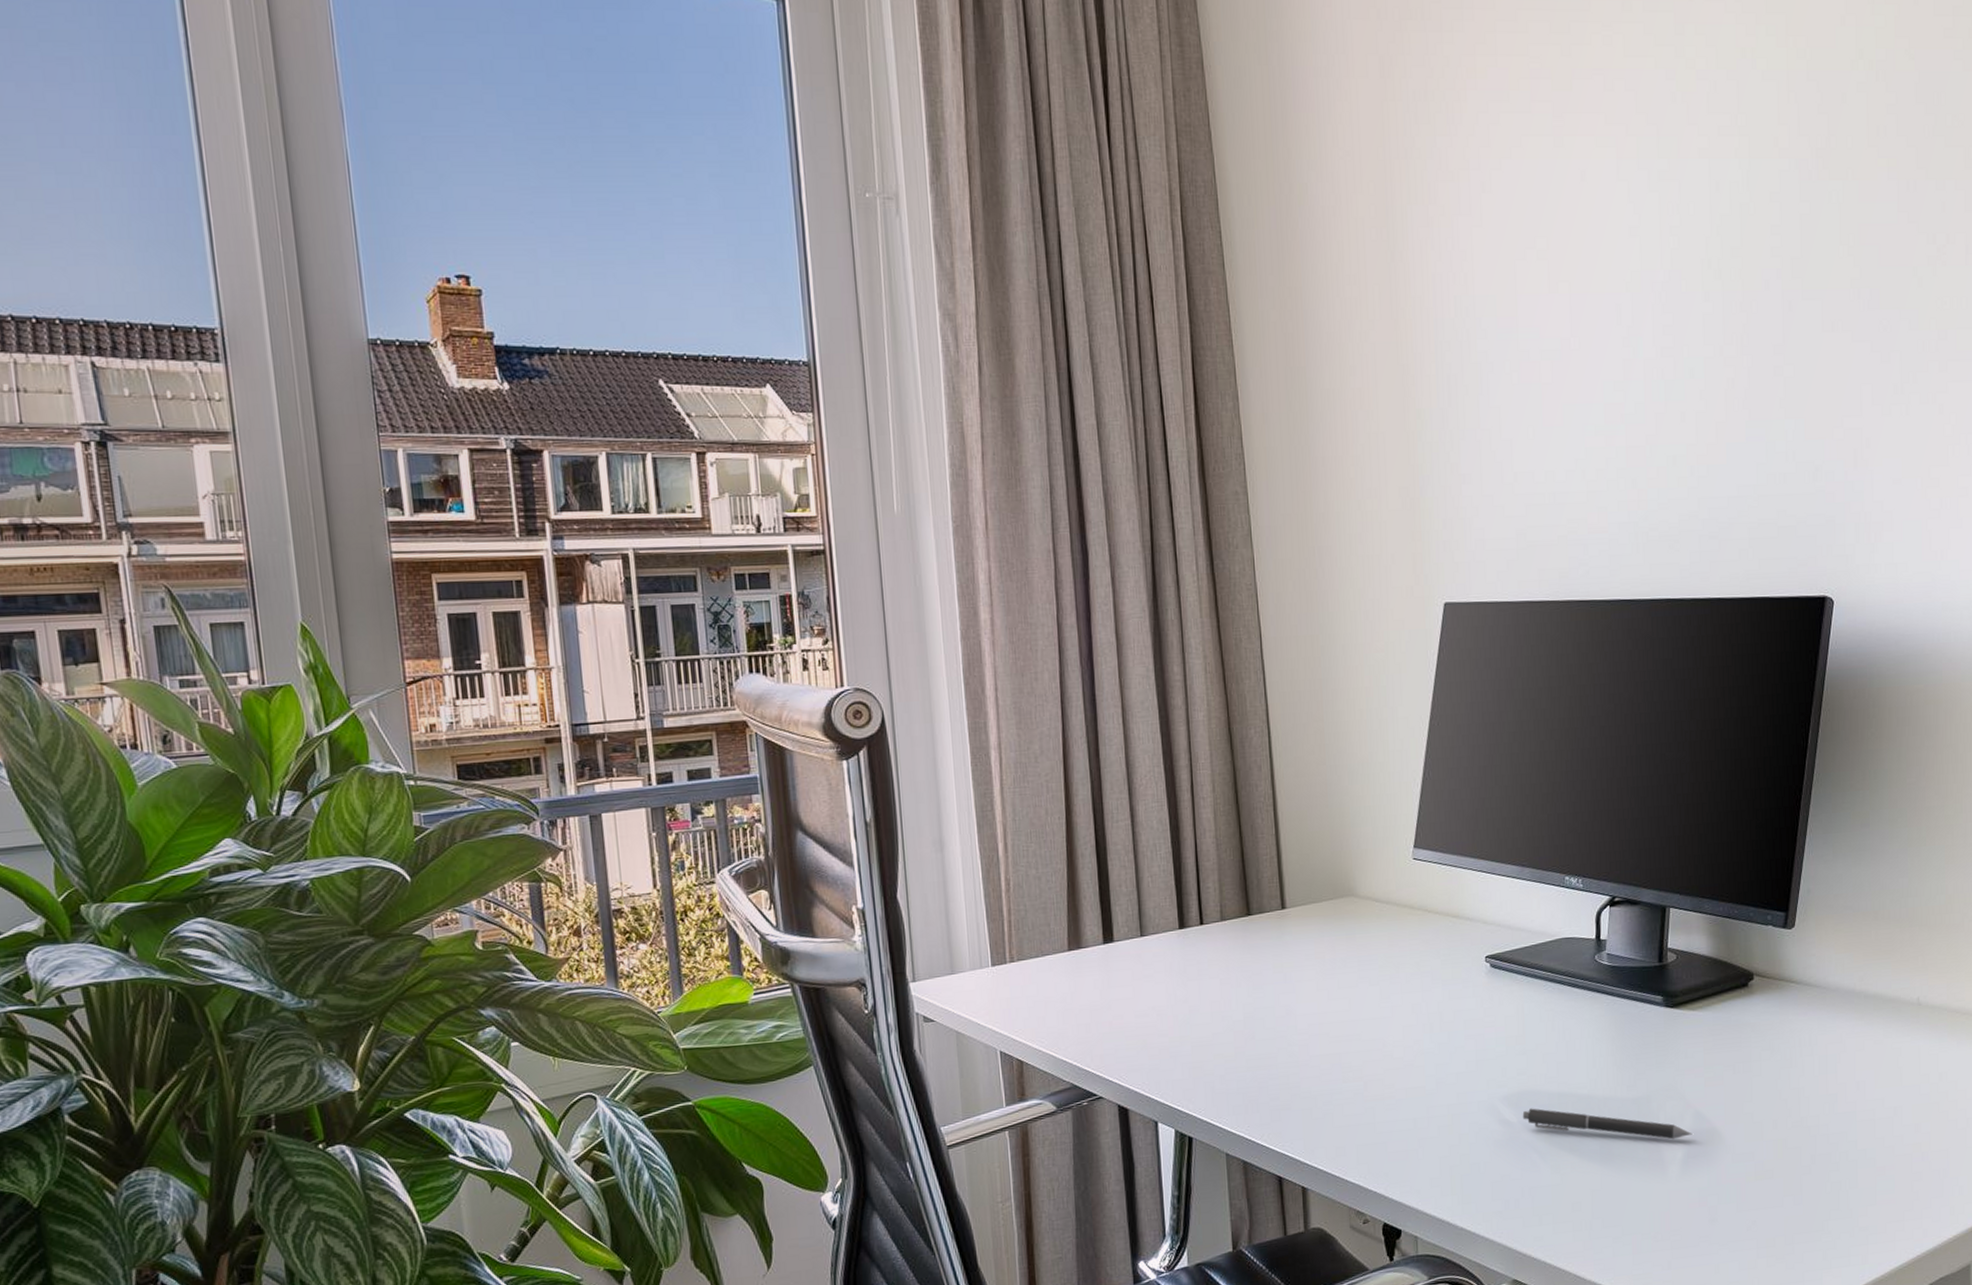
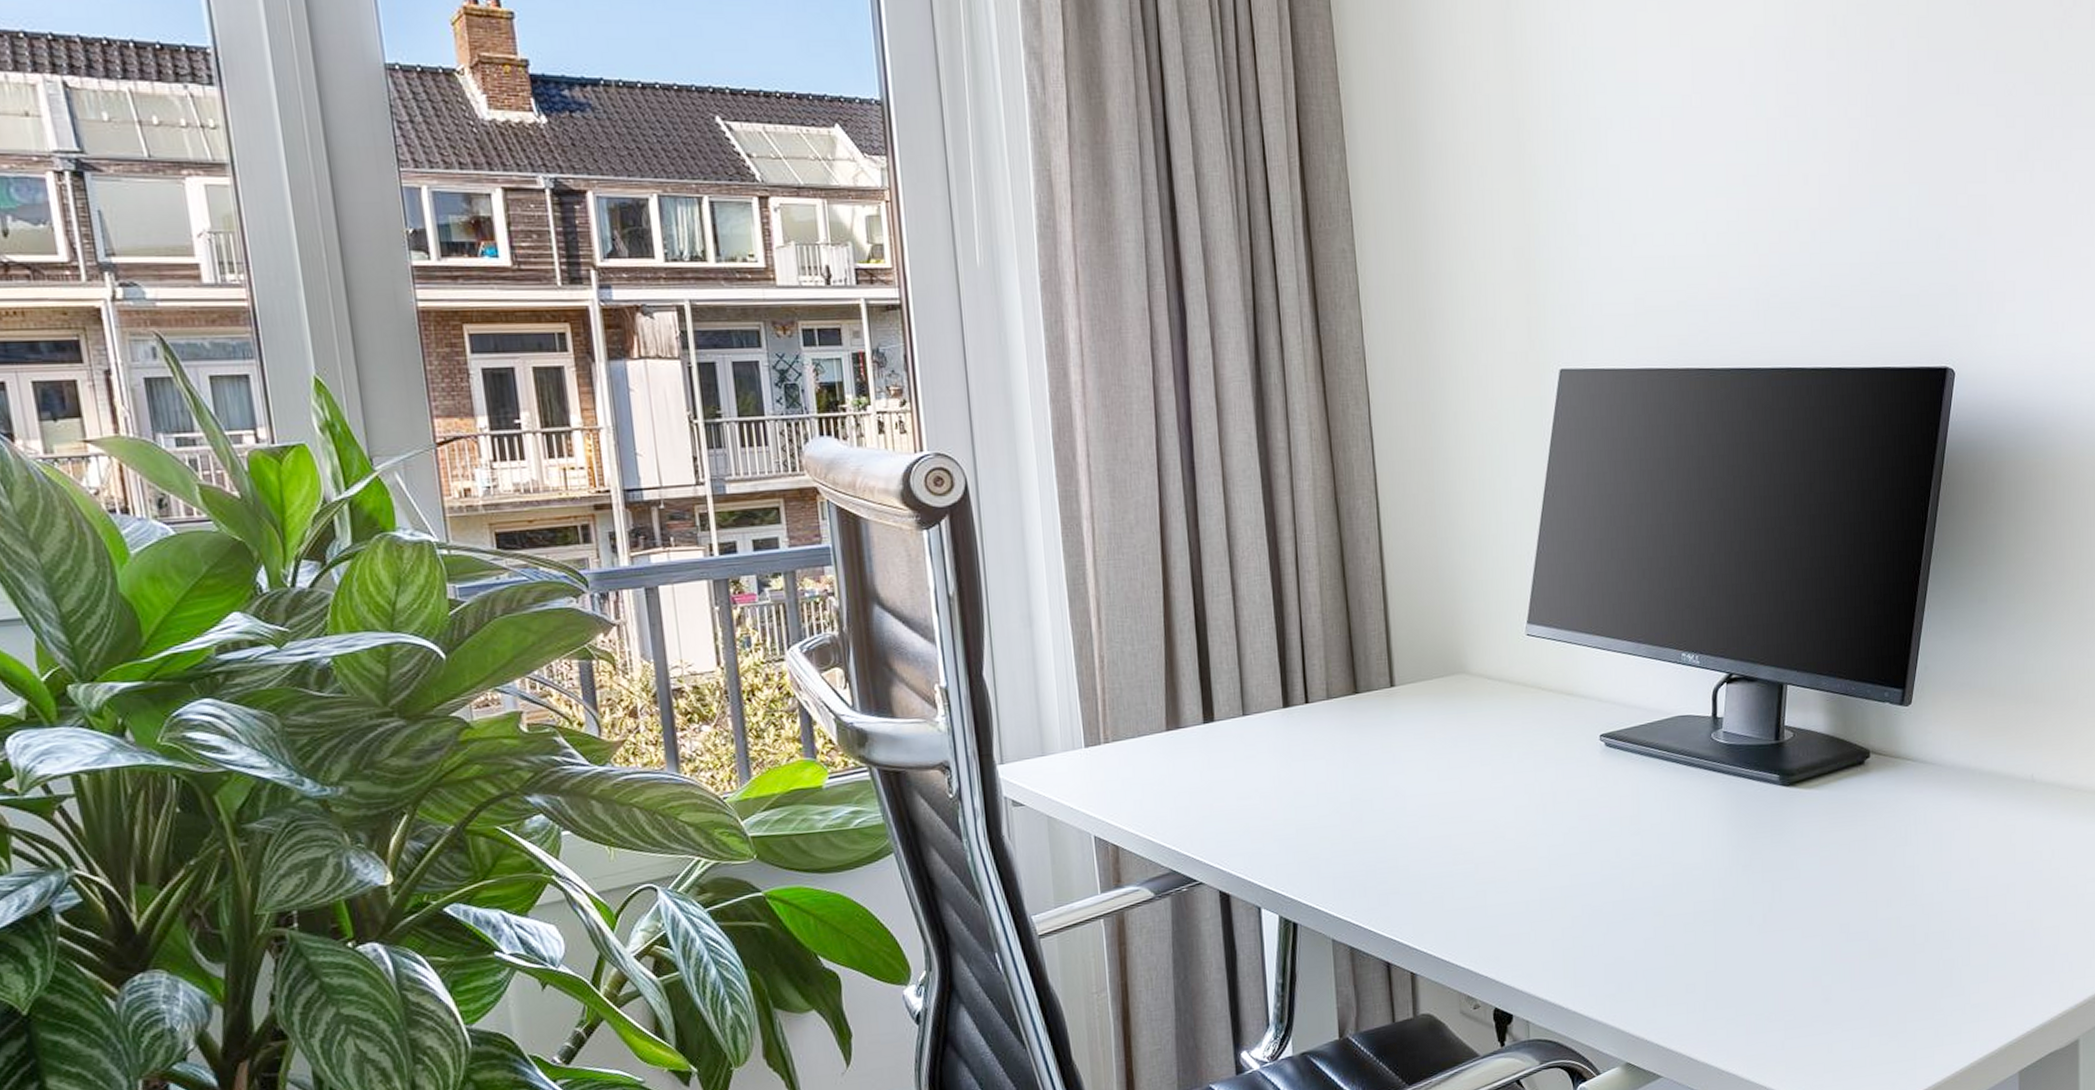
pen: present [1522,1108,1693,1140] -> none [1636,889,1807,919]

